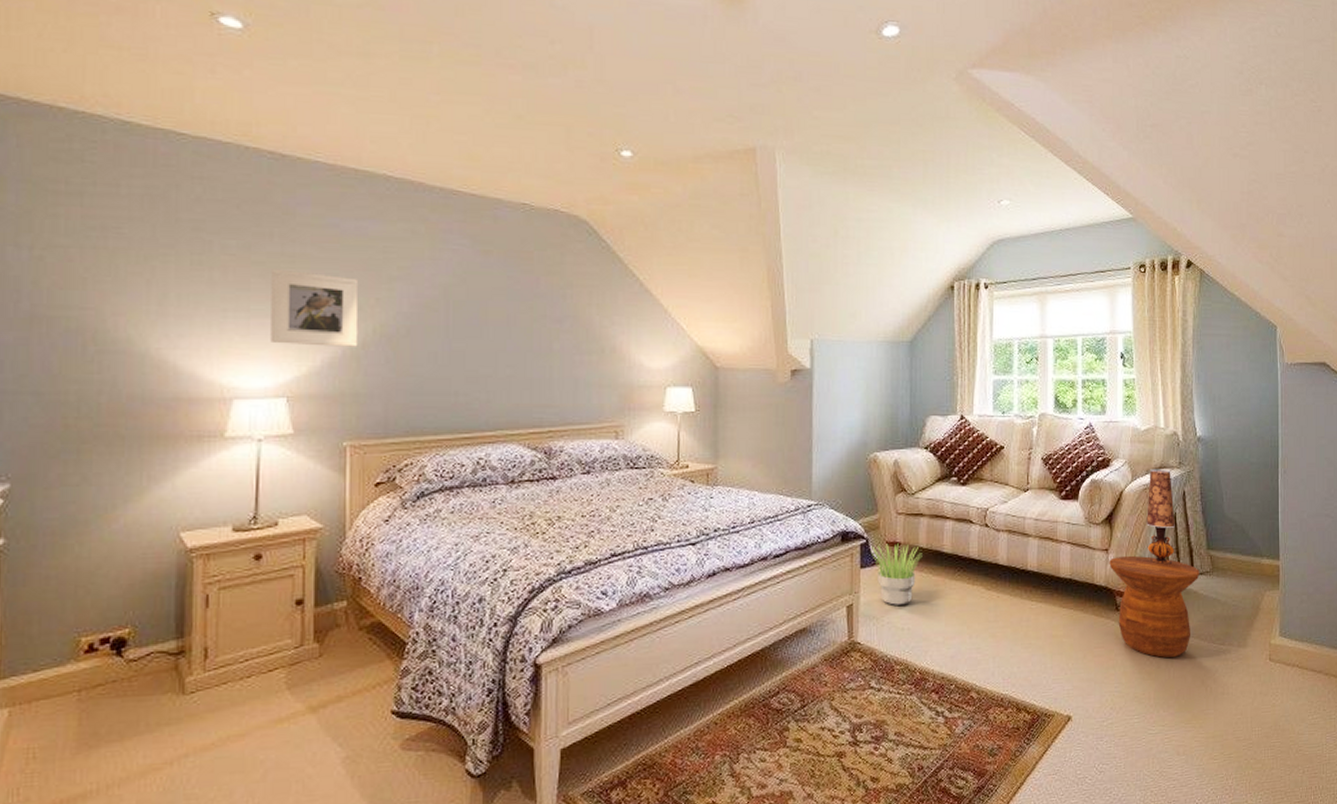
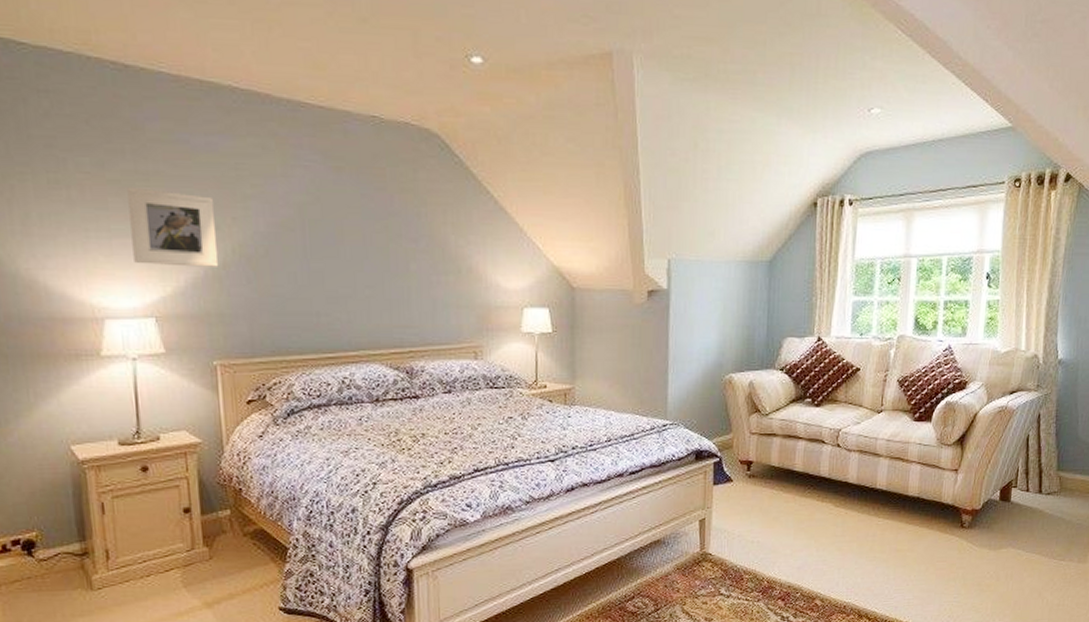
potted plant: present [872,543,923,605] -> none [725,462,774,520]
side table: present [1109,555,1200,658] -> none [957,475,1048,571]
table lamp: present [1147,469,1175,565] -> none [997,392,1028,485]

